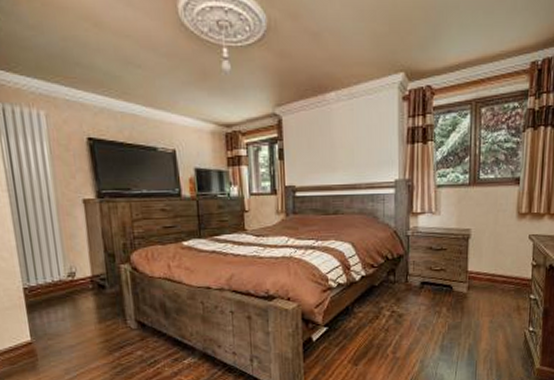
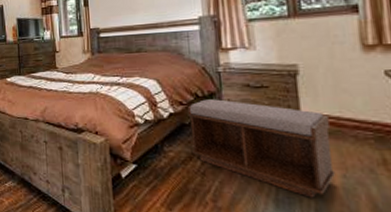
bench: none [378,261,487,341] -> present [187,99,335,198]

